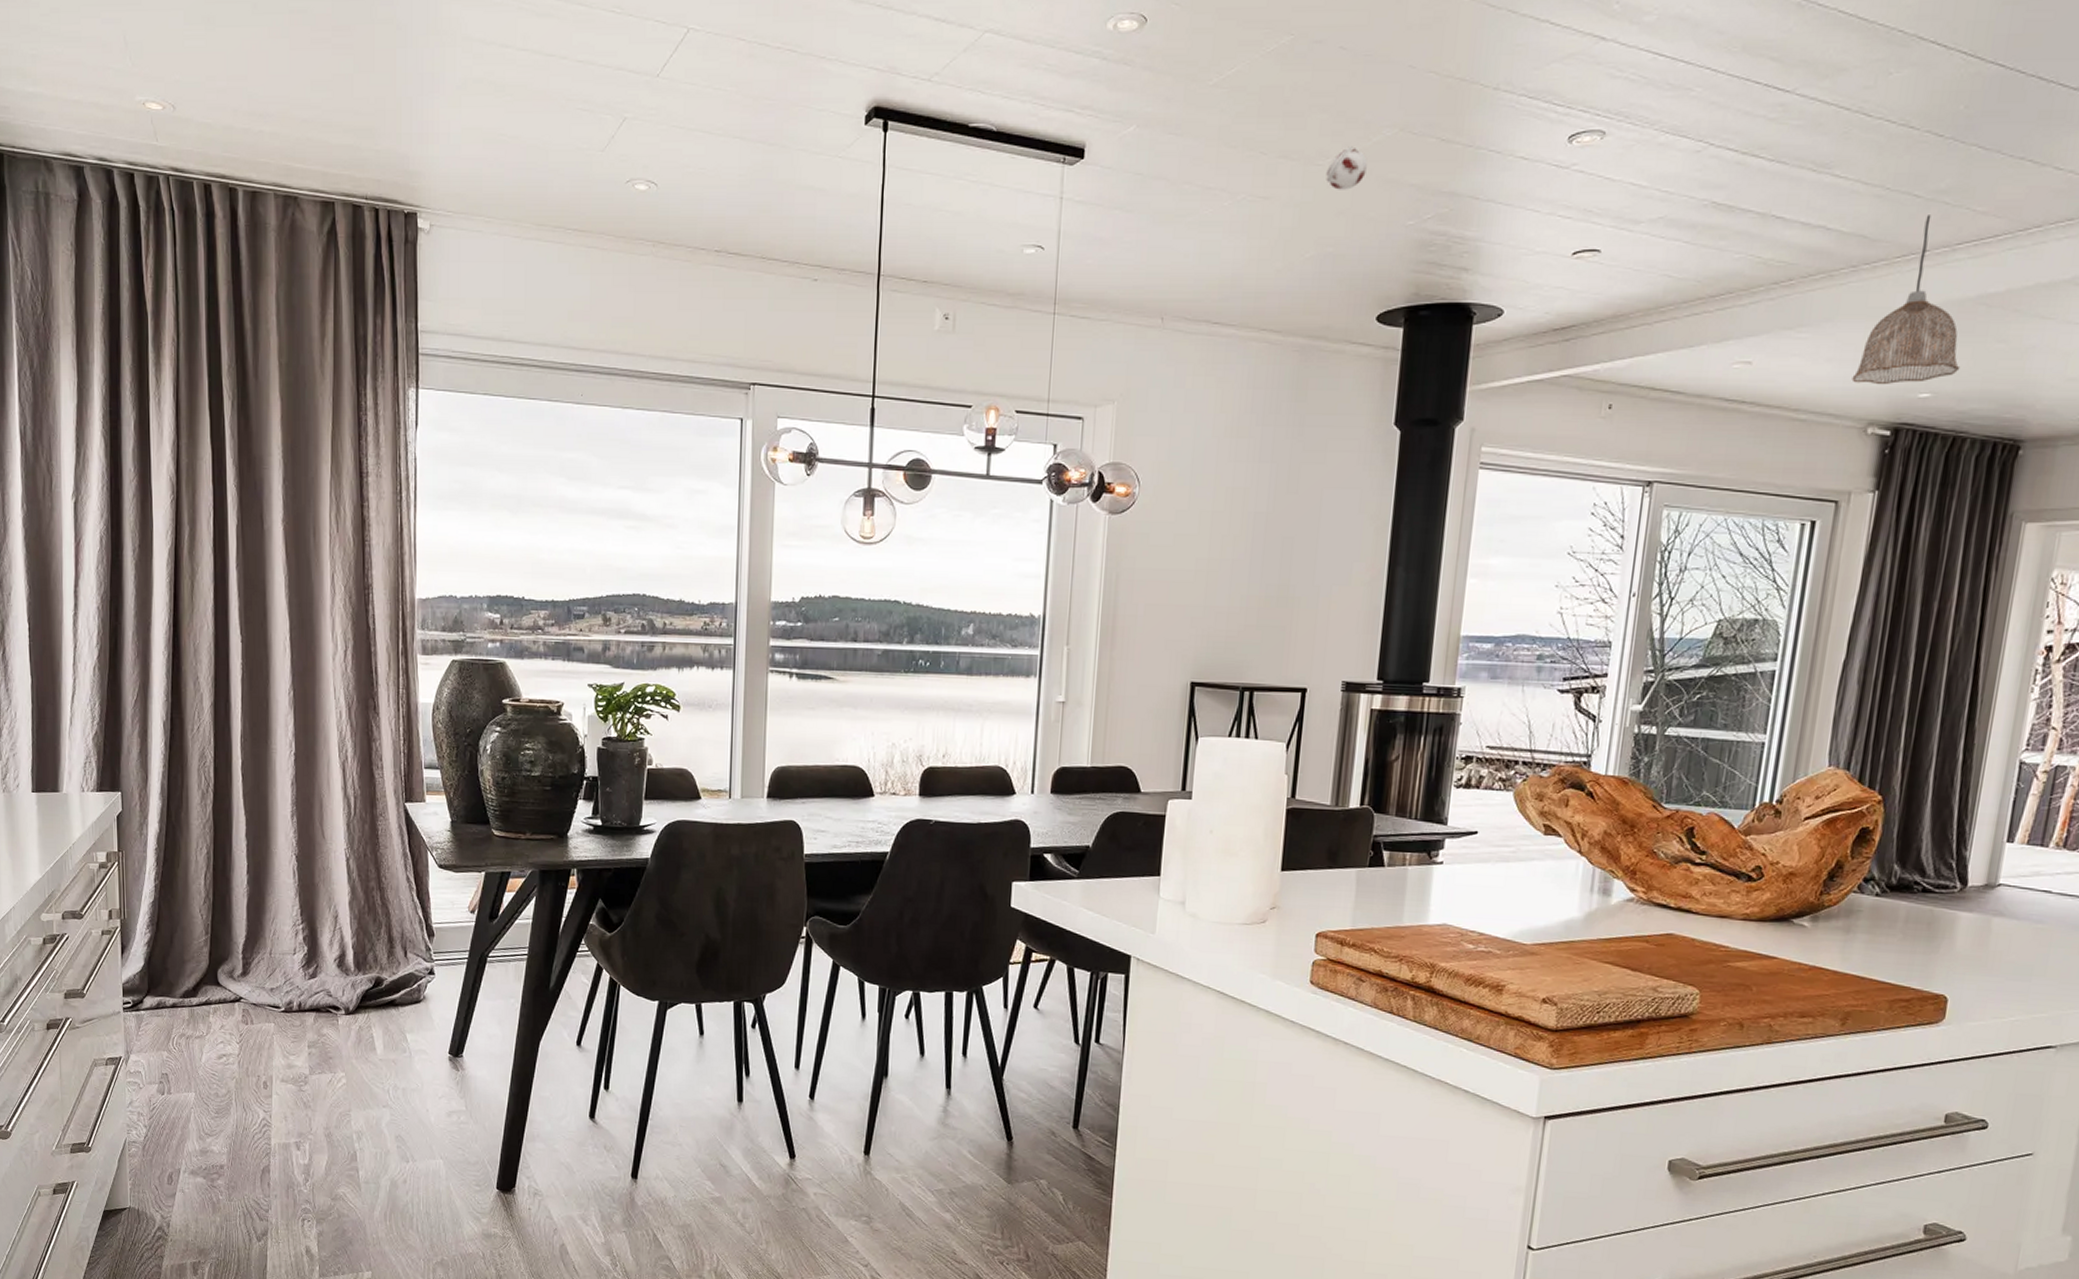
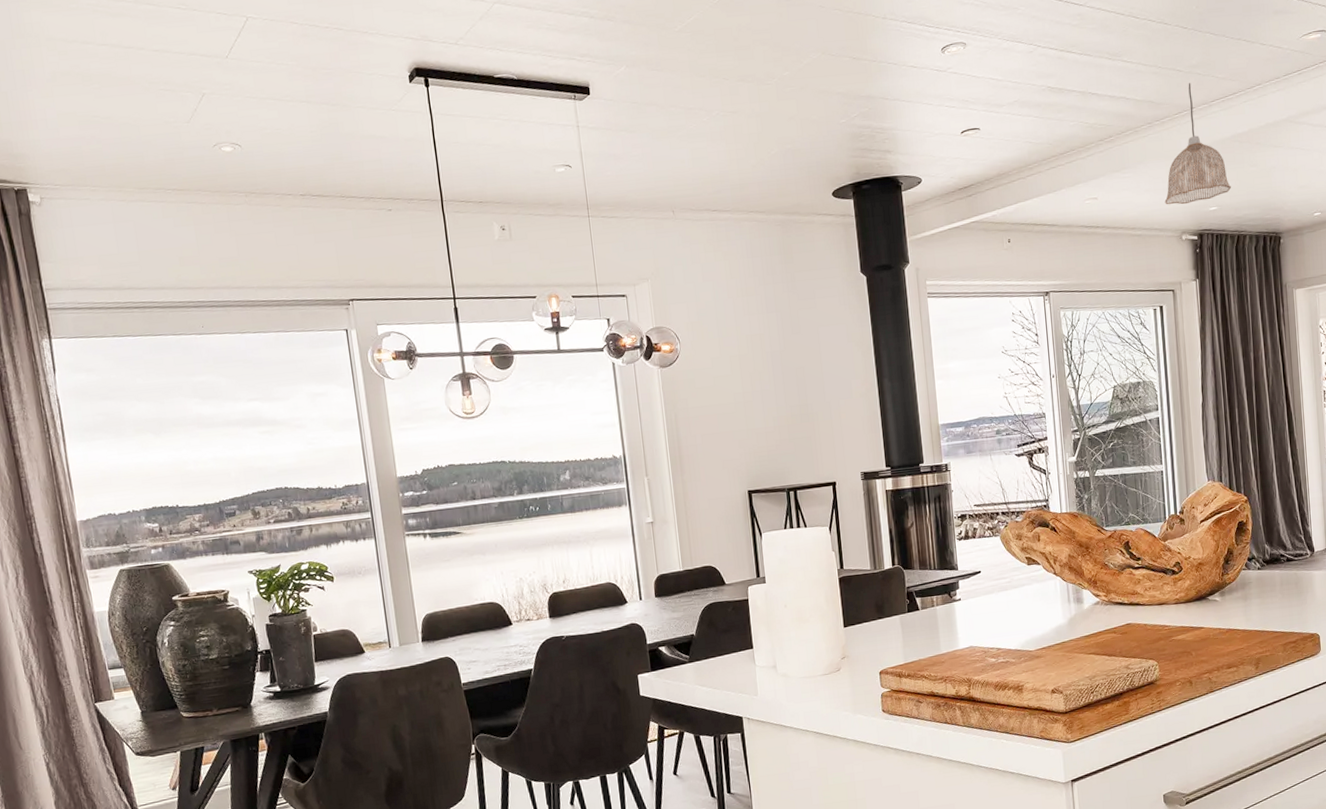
smoke detector: present [1326,146,1367,190] -> none [775,68,804,102]

